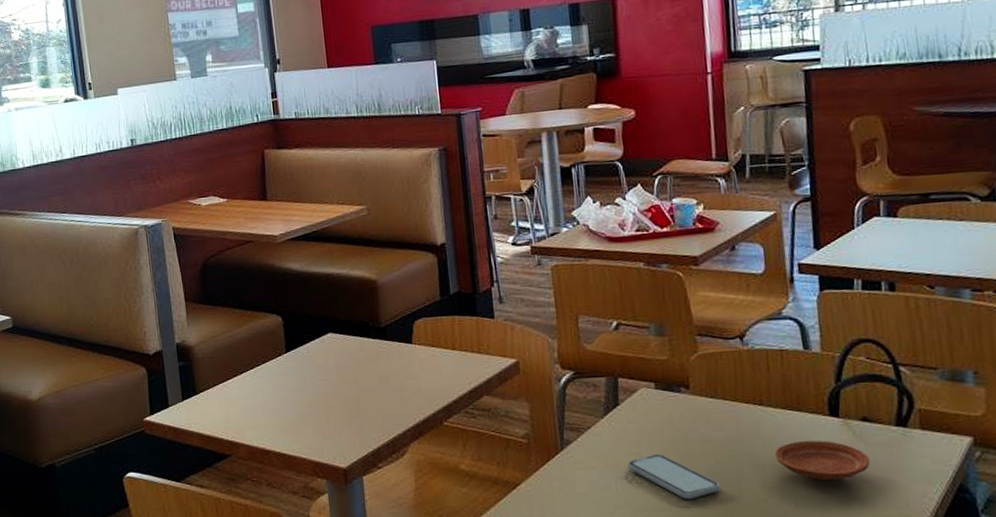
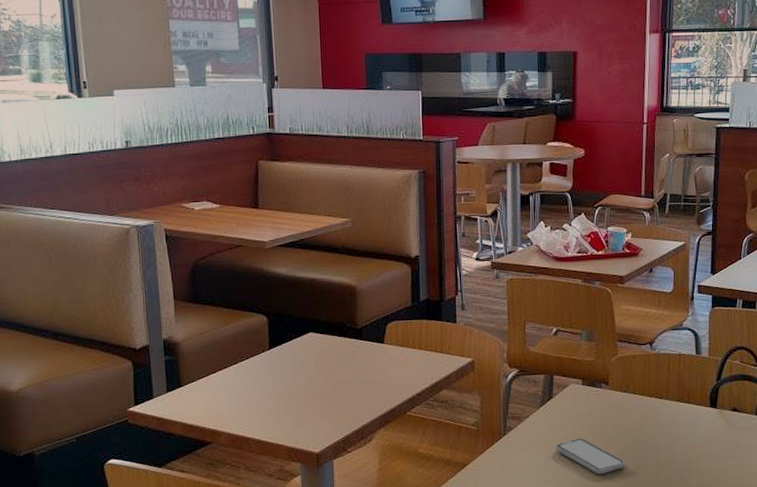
plate: present [775,440,871,481] -> none [668,426,736,458]

